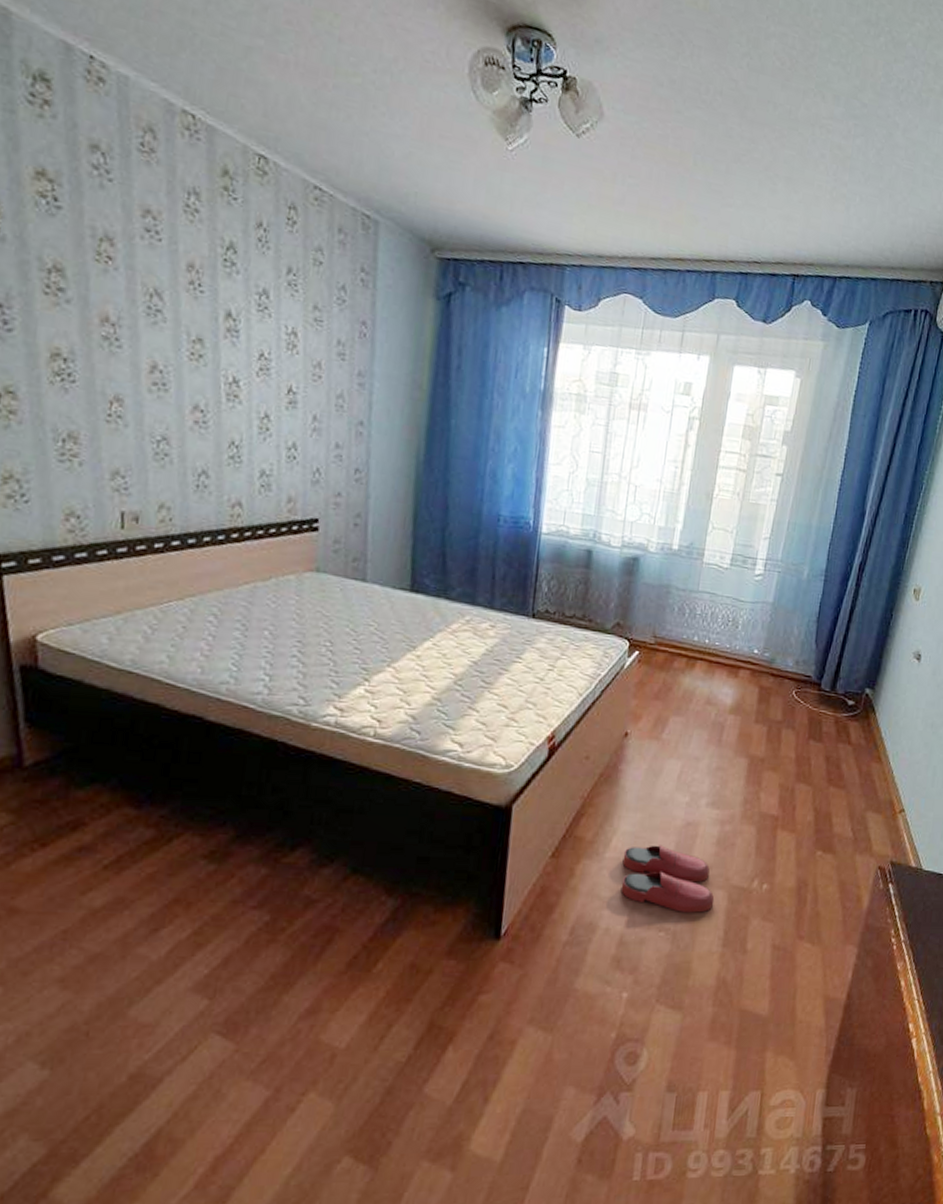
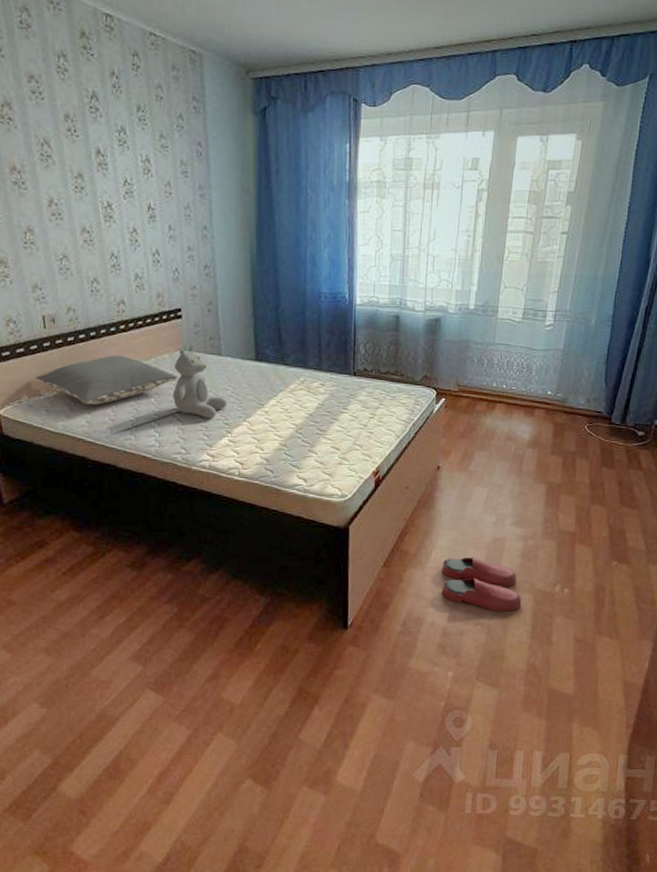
pillow: none [99,571,306,635] -> present [36,355,179,405]
teddy bear: none [294,563,369,662] -> present [172,343,228,419]

